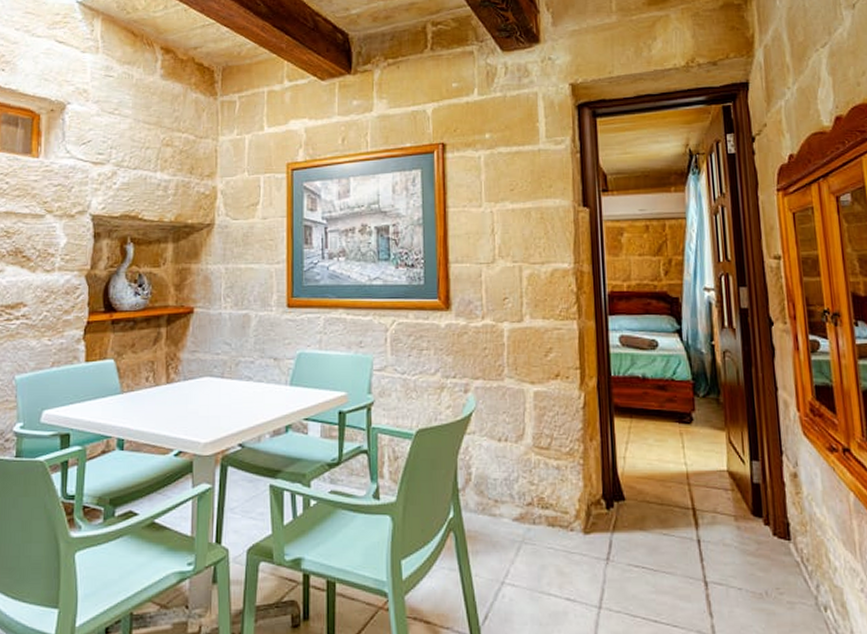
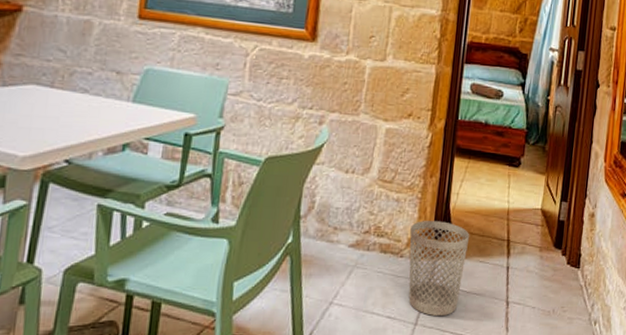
wastebasket: none [577,489,647,598] -> present [408,221,470,316]

